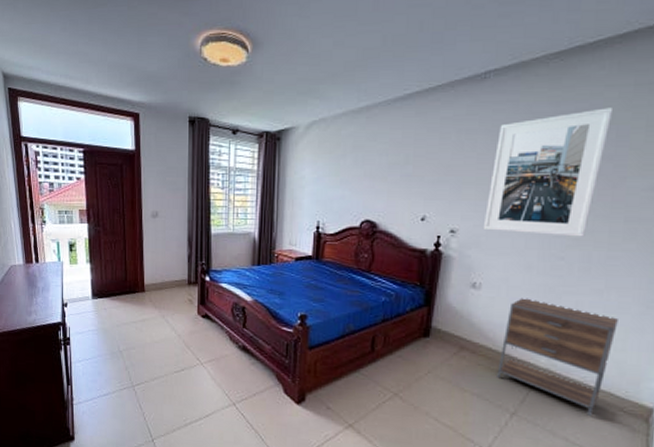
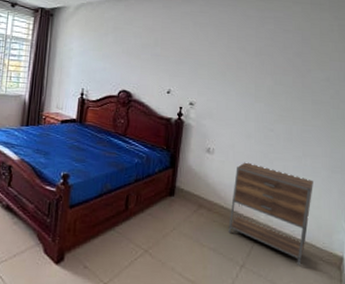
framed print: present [482,107,614,237] -> none [214,18,299,114]

